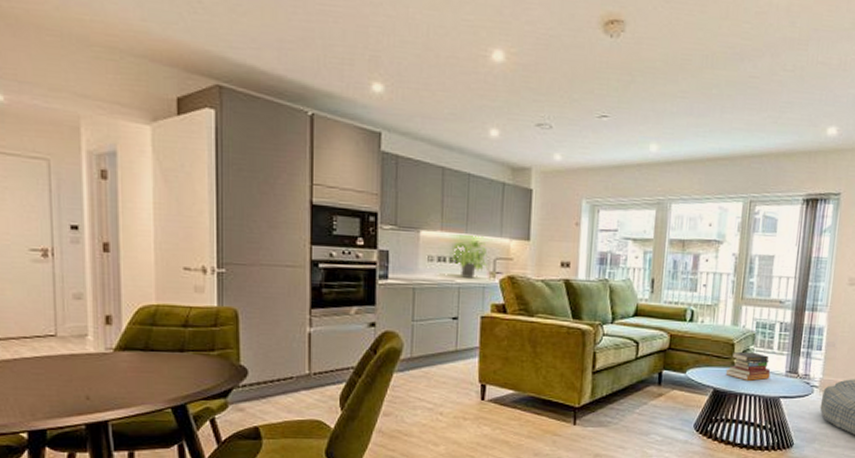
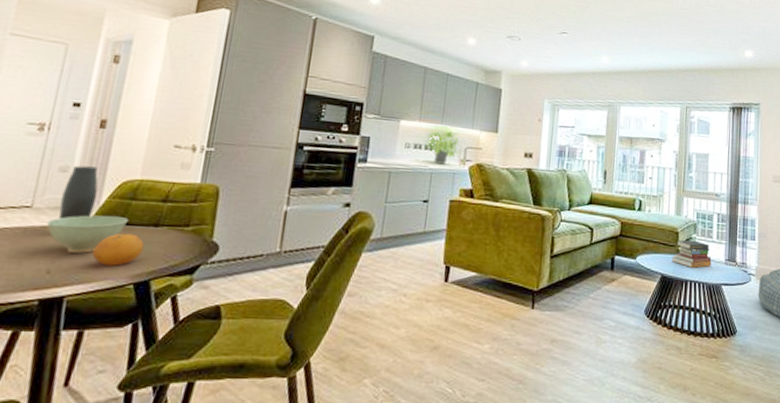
bowl: none [75,342,154,380] -> present [47,215,129,253]
vase: none [82,292,117,347] -> present [58,165,98,220]
fruit: none [125,359,174,391] -> present [92,233,145,266]

